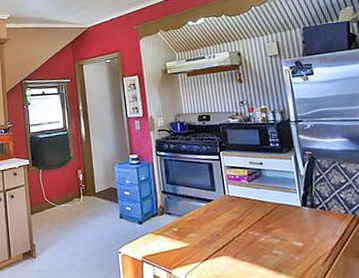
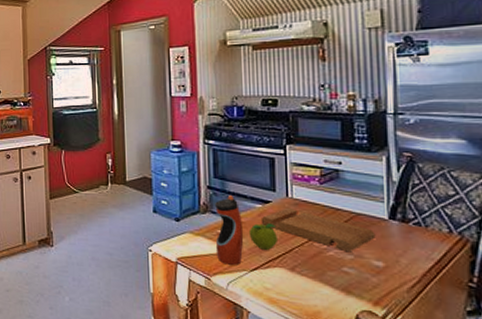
water bottle: none [169,196,195,258] -> present [215,194,244,265]
fruit: none [198,218,221,243] -> present [248,222,277,251]
cutting board: none [206,203,294,237] -> present [260,207,376,252]

